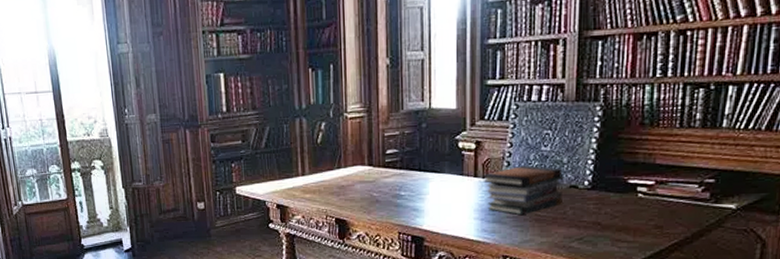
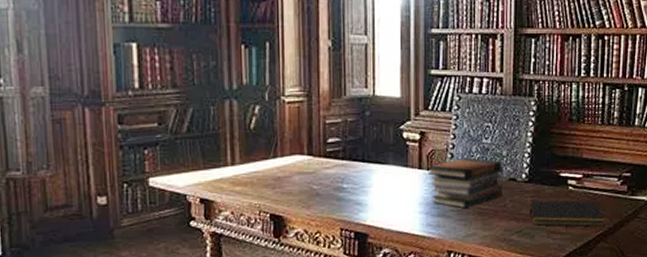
notepad: none [592,208,680,236] -> present [530,200,604,227]

